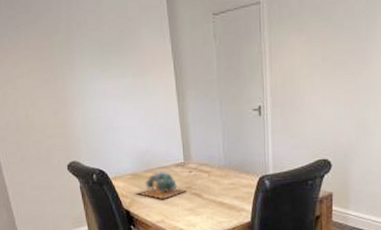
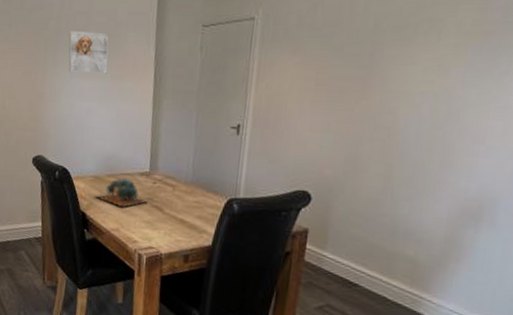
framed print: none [81,30,127,75] -> present [68,30,109,75]

